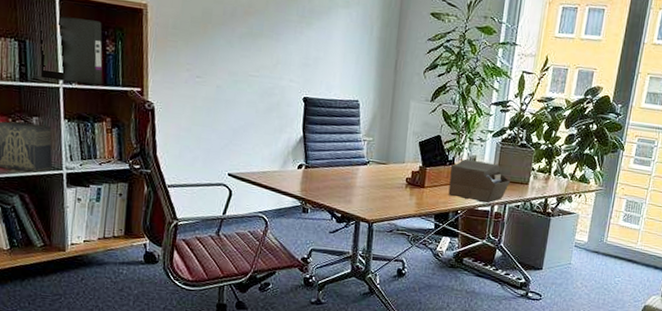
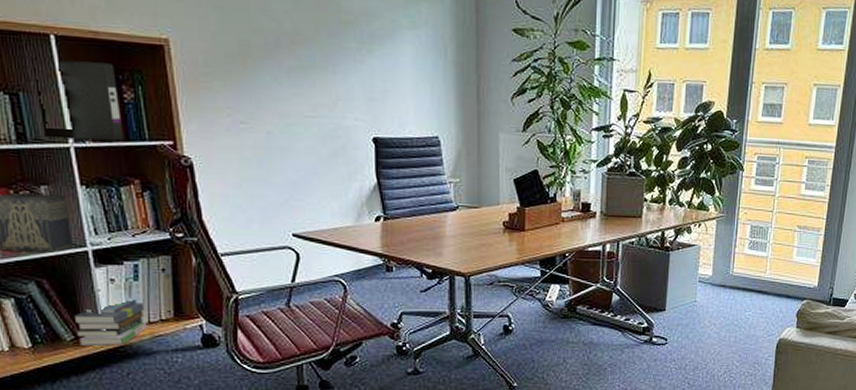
books: none [45,217,102,254] -> present [73,300,147,346]
sewing box: present [448,158,510,203] -> none [553,194,621,243]

